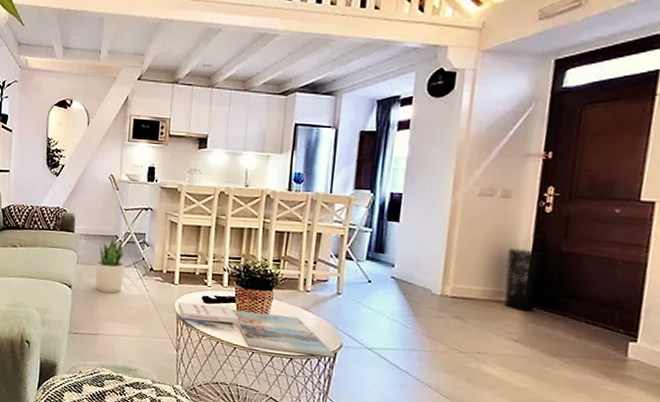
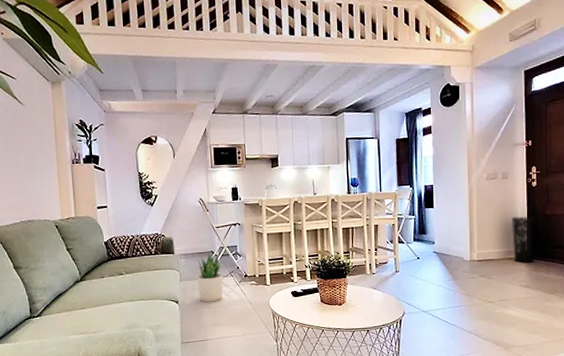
books: present [177,302,240,328] -> none [271,296,324,315]
magazine: present [231,309,335,358] -> none [316,296,400,326]

